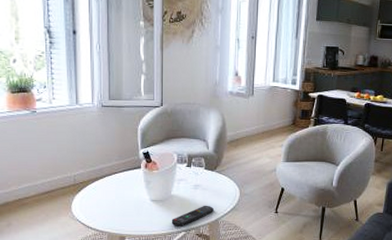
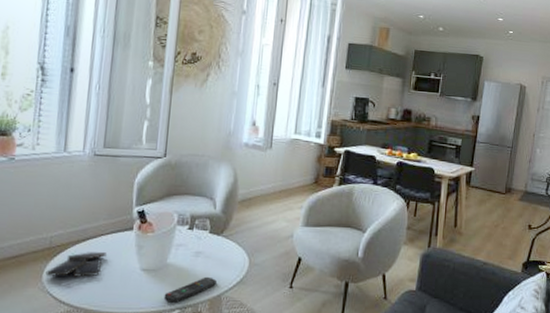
book: none [73,187,121,207] -> present [45,252,107,277]

